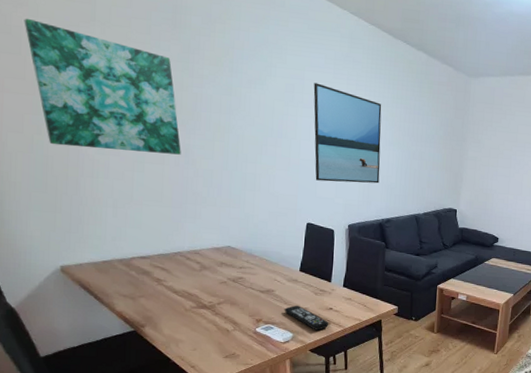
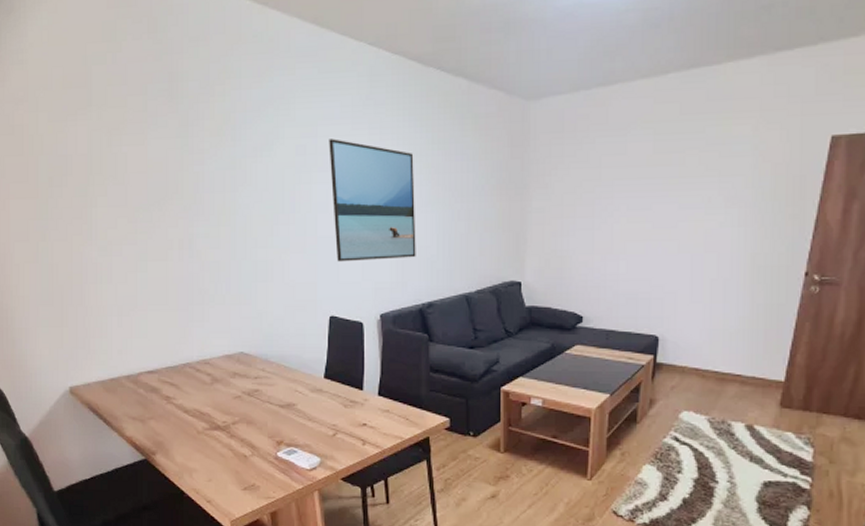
wall art: present [24,18,181,155] -> none [25,114,185,251]
remote control: present [284,305,329,331] -> none [308,421,364,453]

